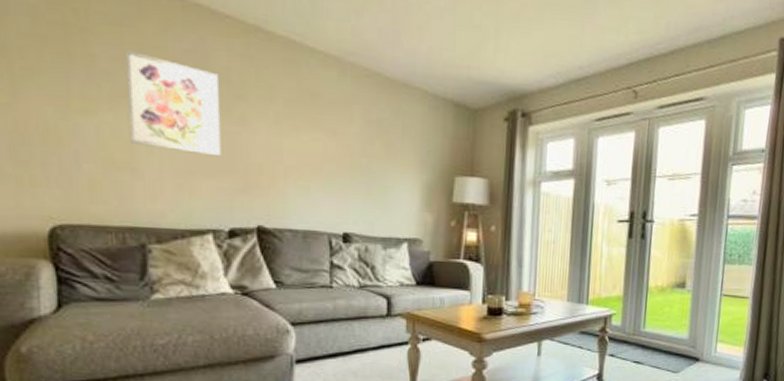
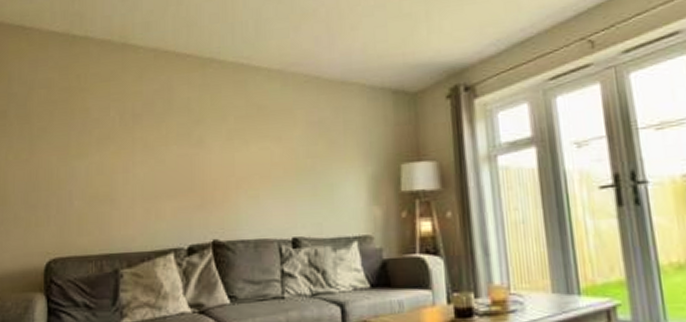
wall art: present [126,49,222,157] -> none [111,99,183,179]

